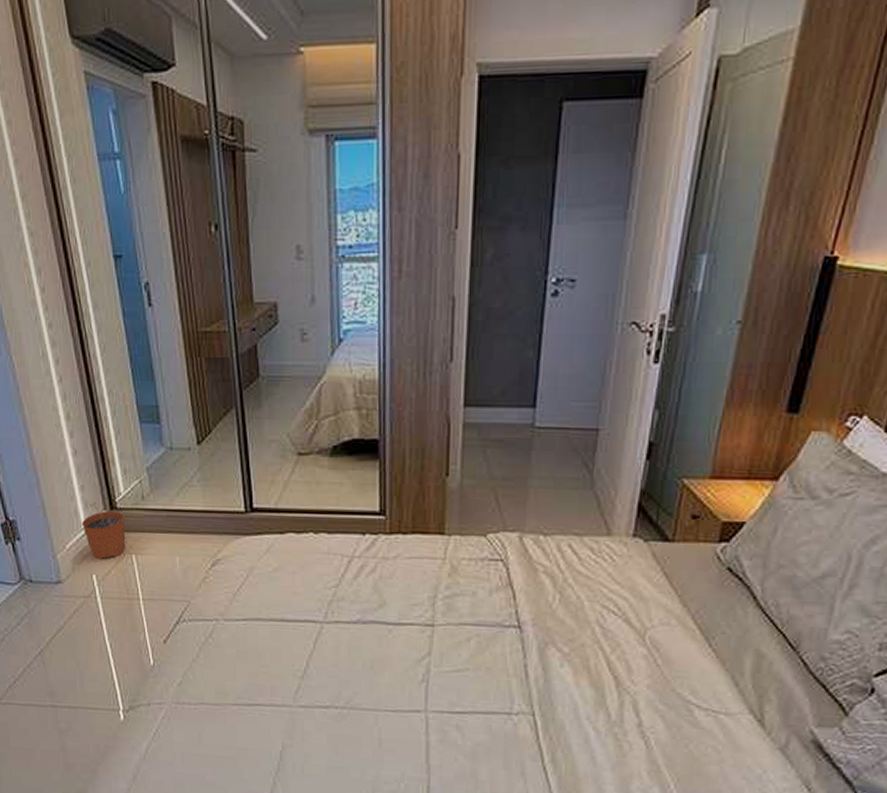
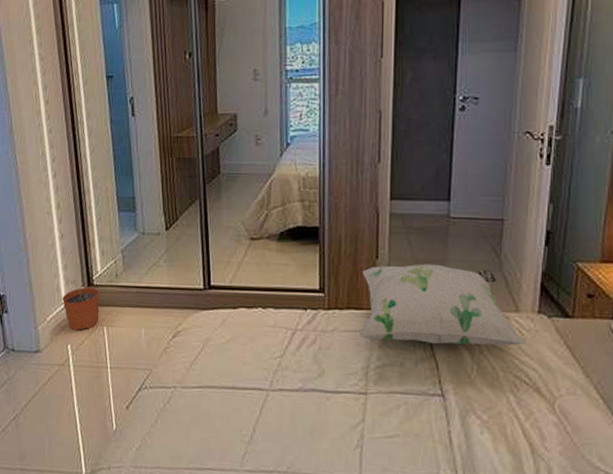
decorative pillow: none [425,481,620,573] -> present [359,264,528,346]

